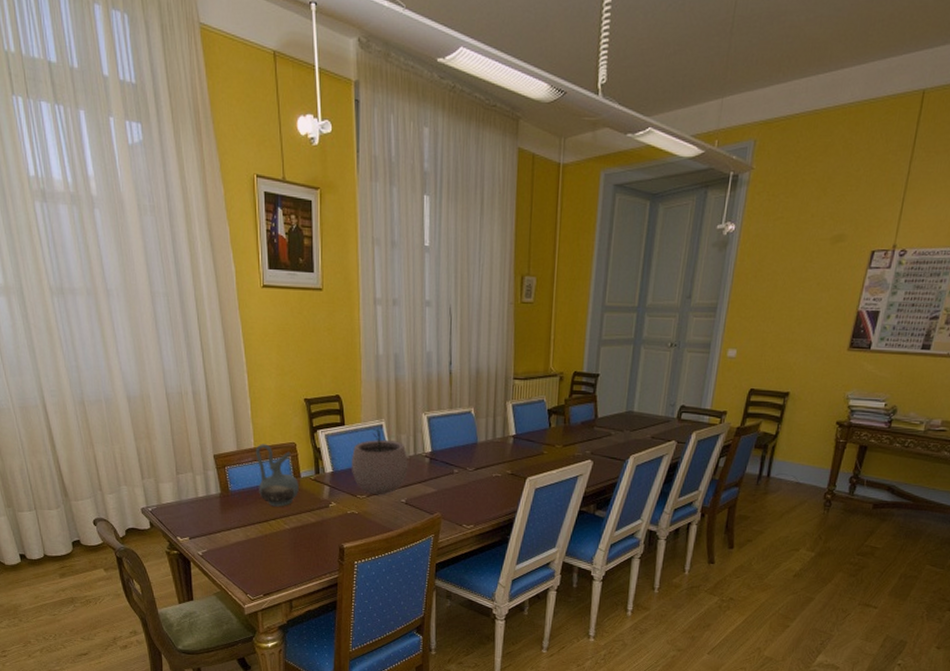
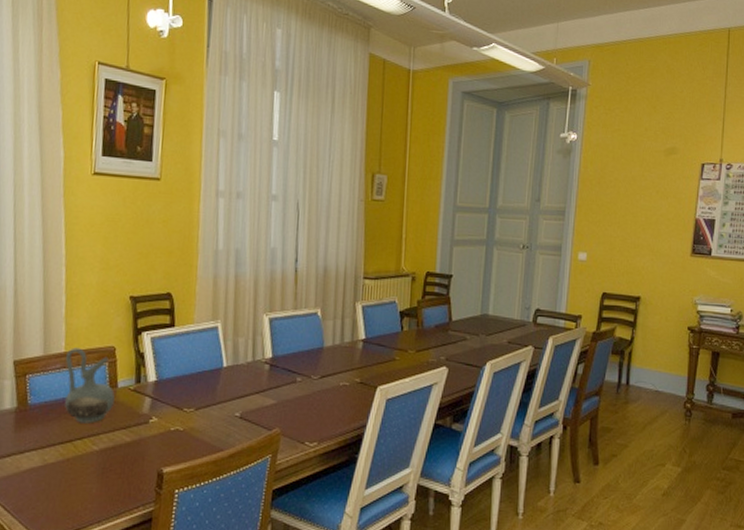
plant pot: present [351,424,408,494] -> none [178,326,245,407]

